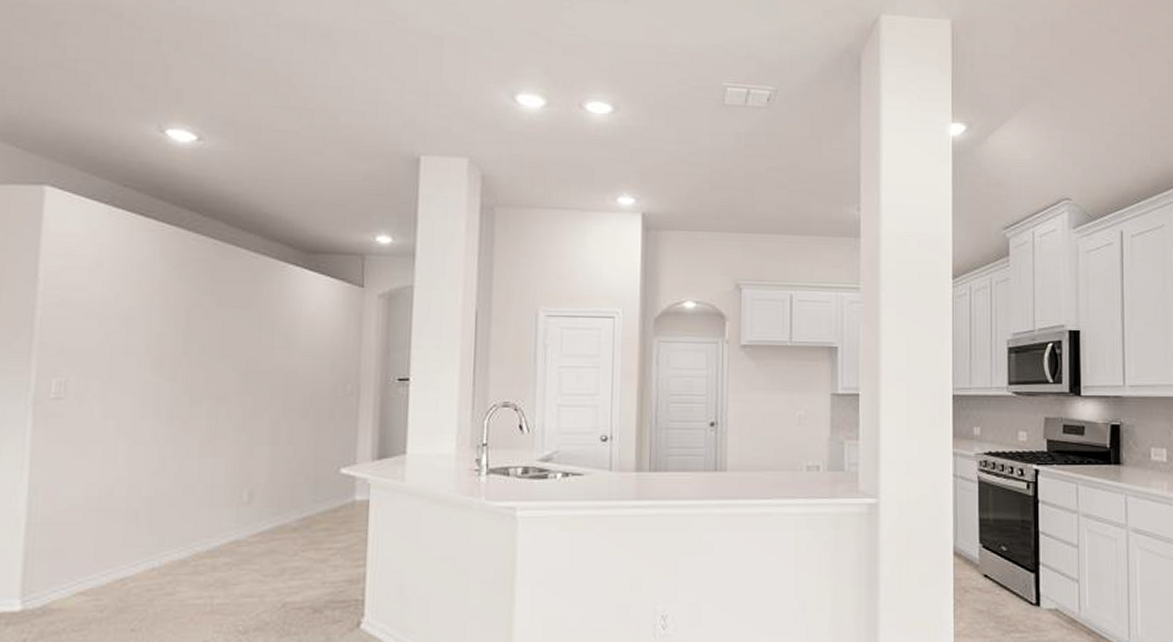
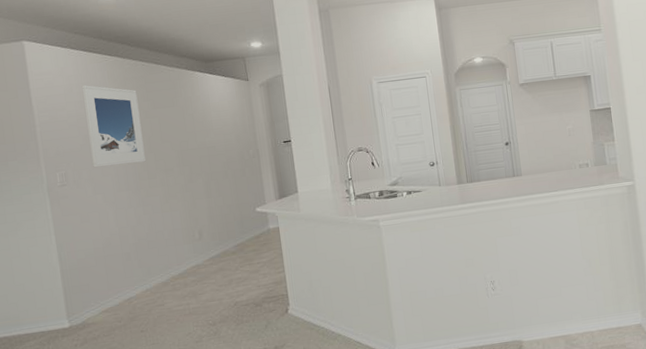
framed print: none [110,260,198,380] -> present [81,85,146,168]

